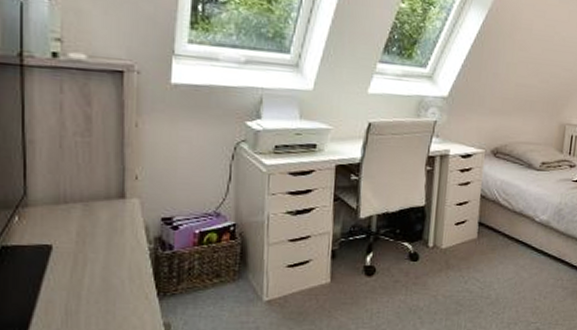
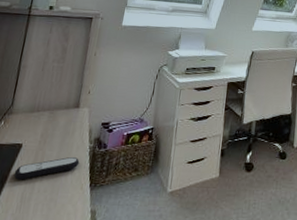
remote control: none [48,261,138,289] -> present [14,157,80,180]

